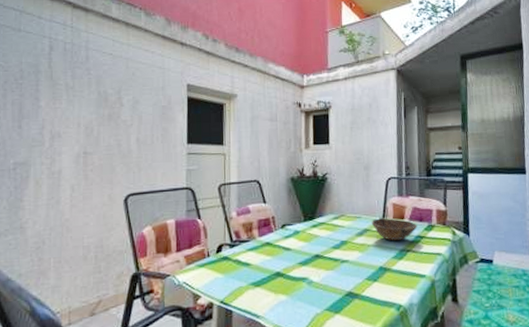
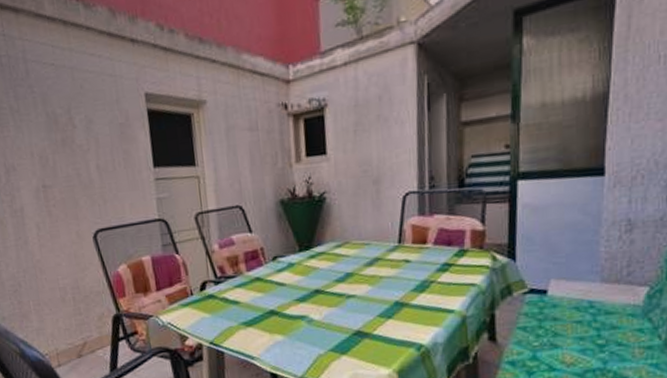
bowl: present [371,217,418,241] -> none [383,242,445,271]

